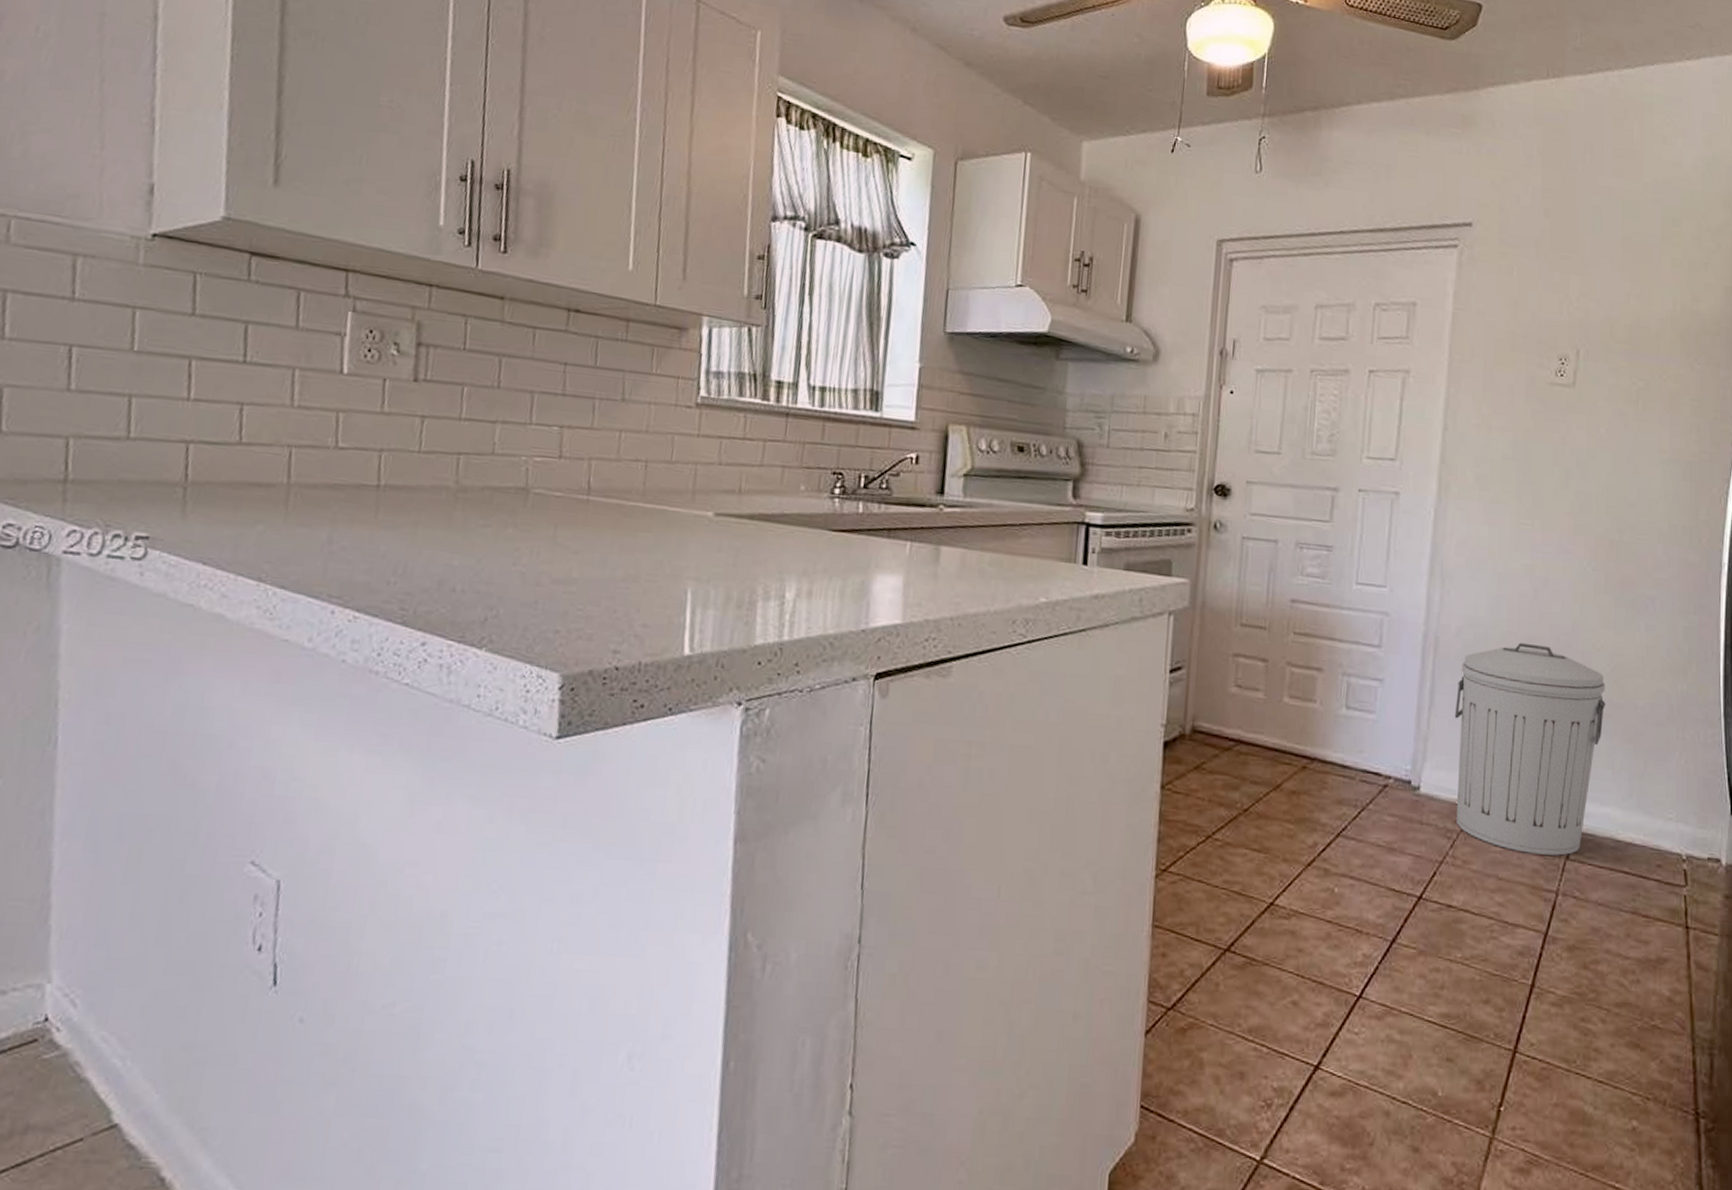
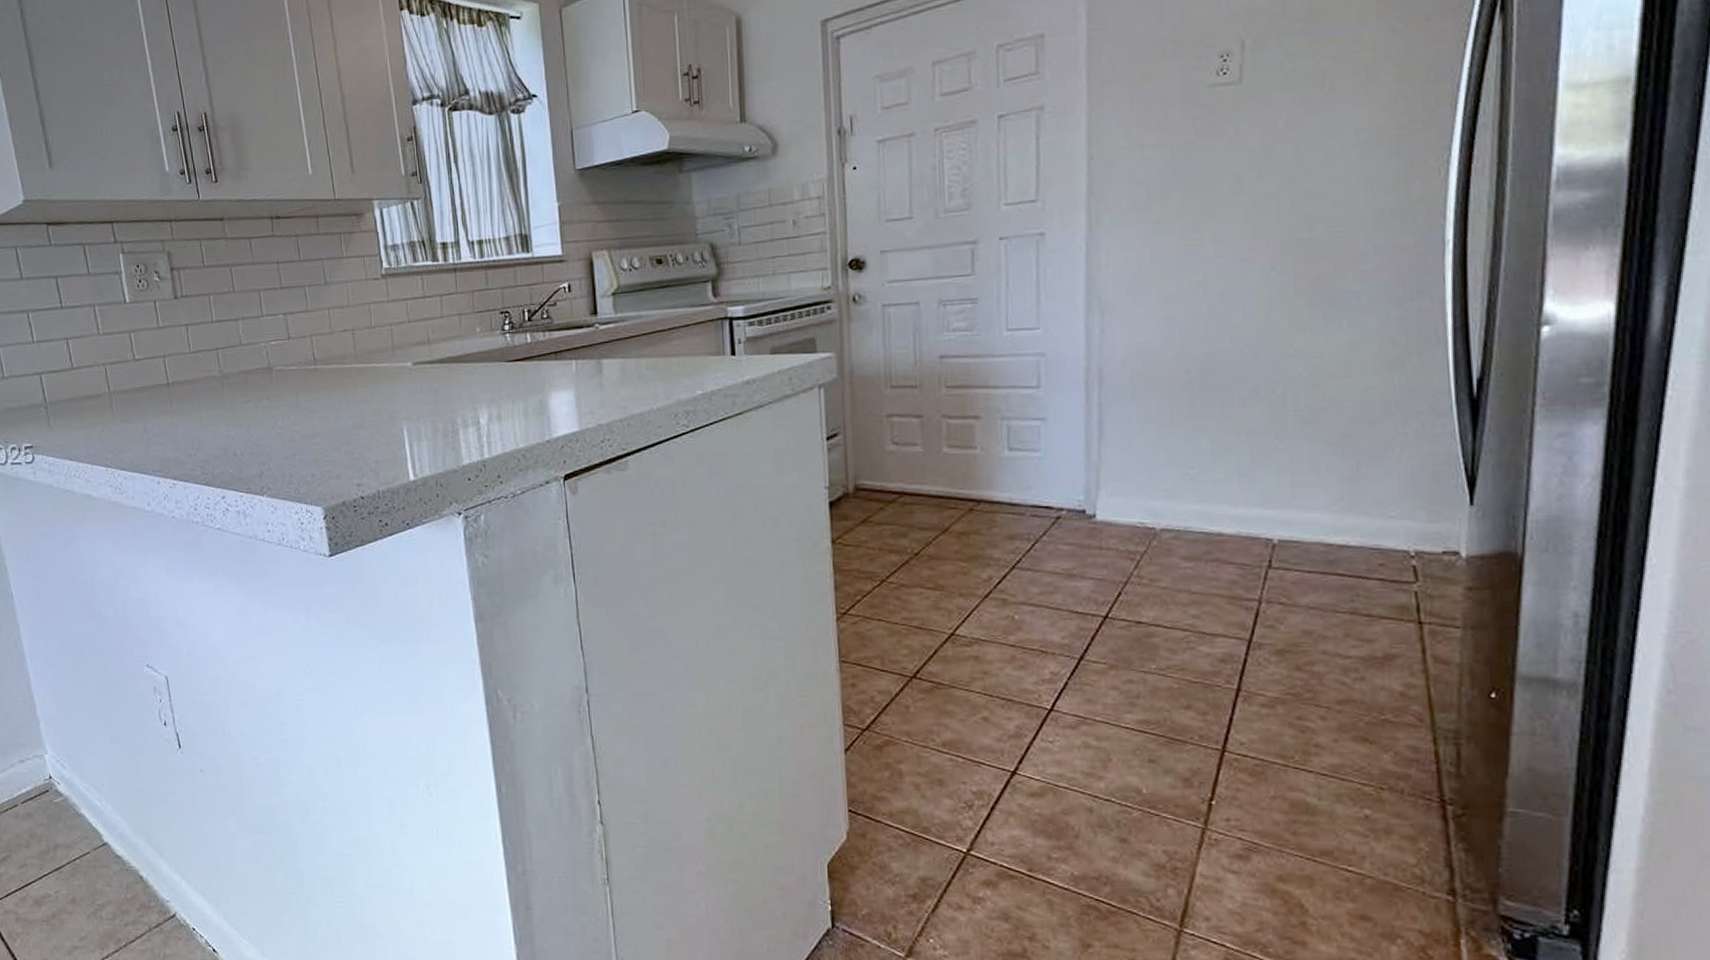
trash can: present [1455,642,1606,856] -> none [1127,360,1305,566]

